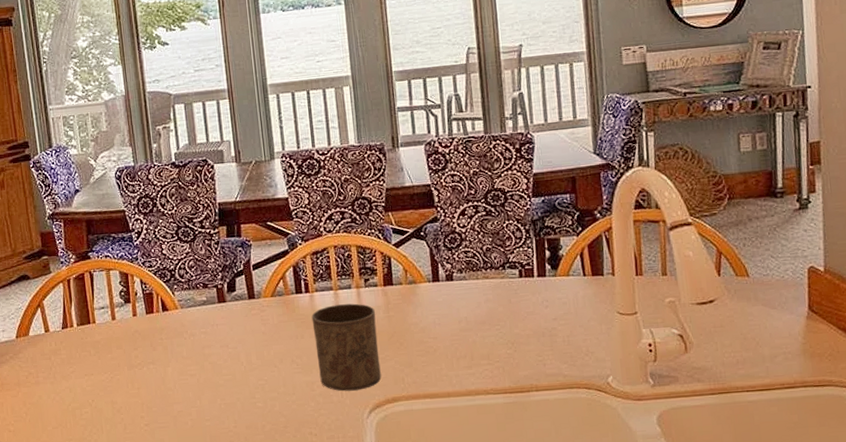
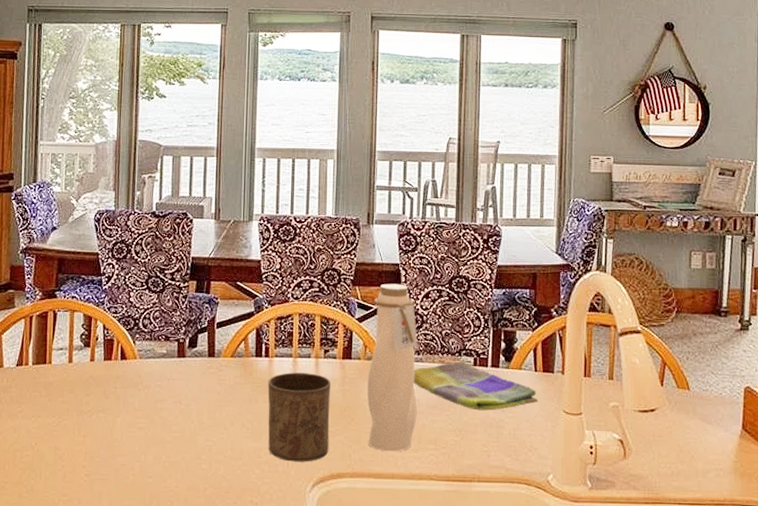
water bottle: none [408,204,467,372] -> present [367,283,418,452]
dish towel: none [458,274,591,322] -> present [413,361,539,411]

